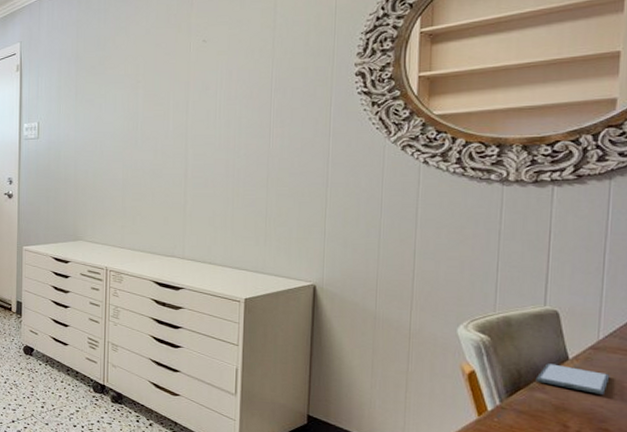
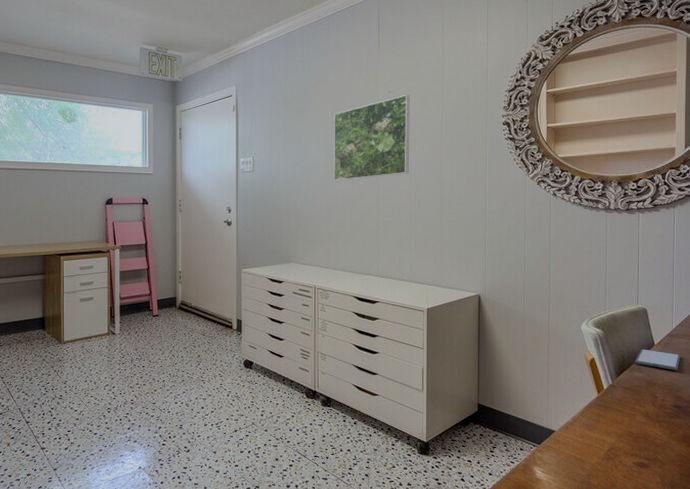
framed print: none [132,43,231,149] -> present [333,94,410,182]

